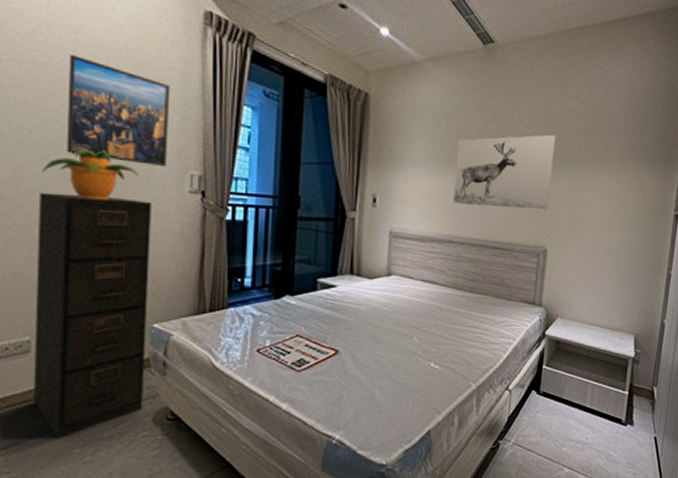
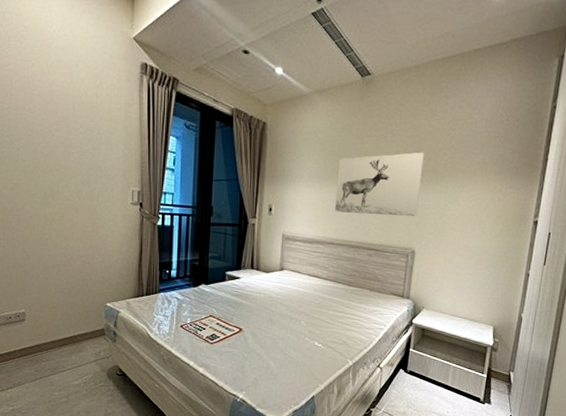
filing cabinet: present [33,192,153,439] -> none [27,204,105,384]
potted plant: present [43,149,138,201] -> none [31,172,95,211]
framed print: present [66,55,170,168] -> none [46,102,117,185]

